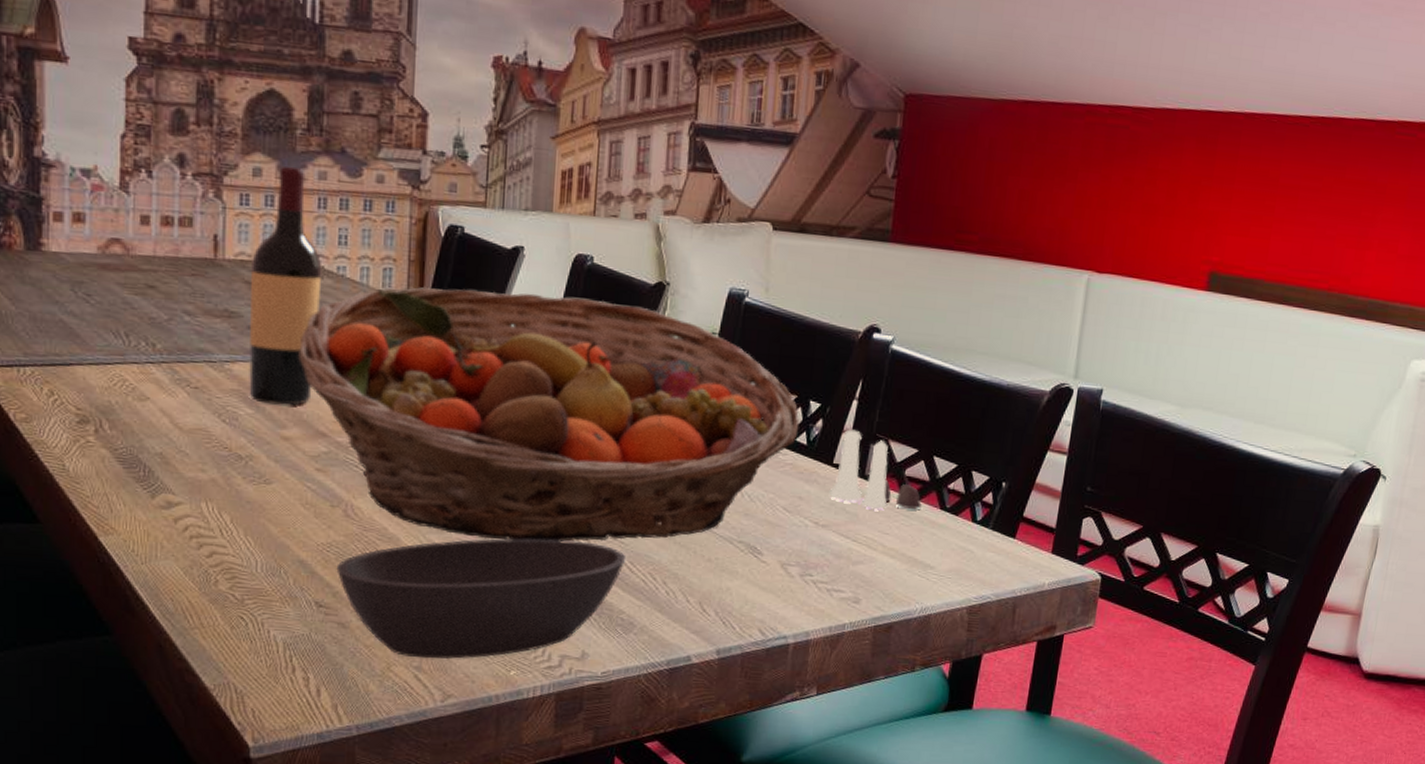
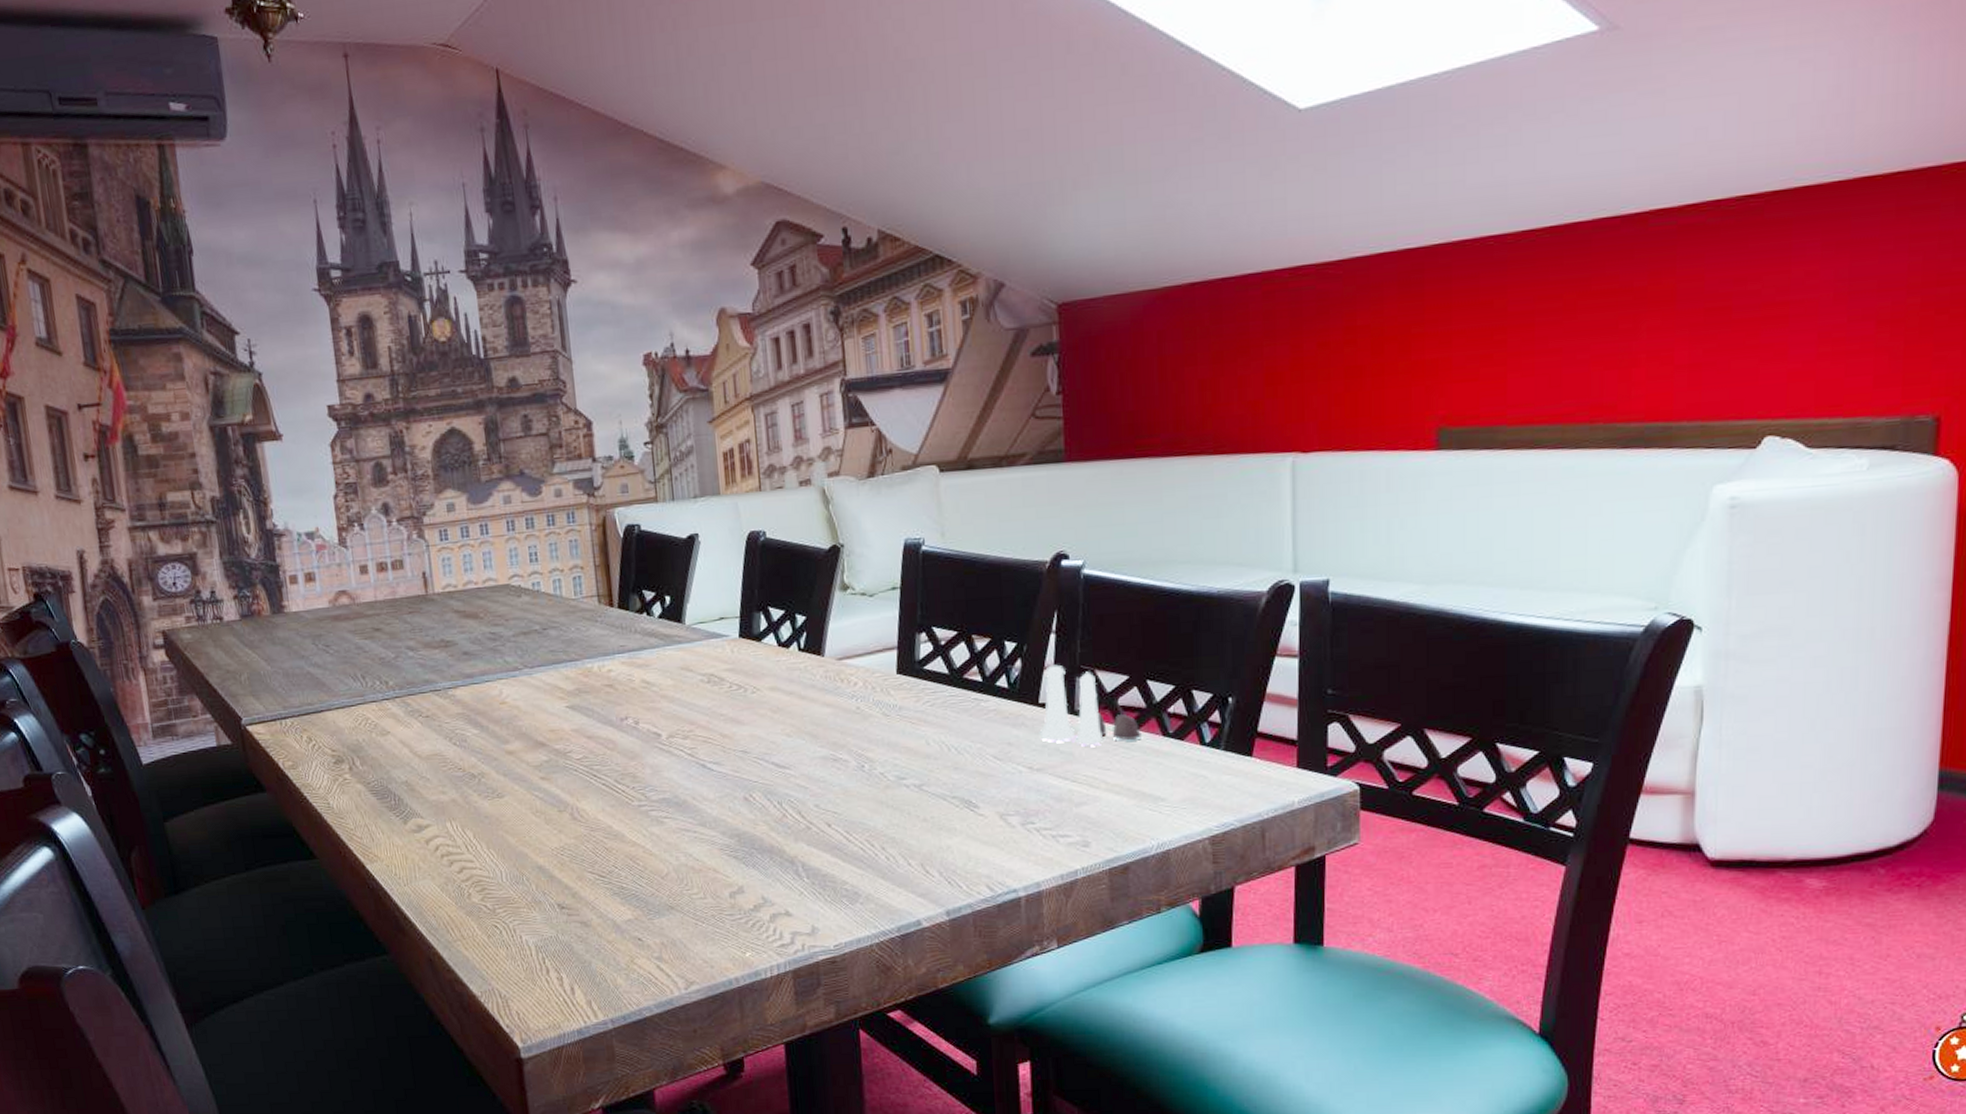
wine bottle: present [248,166,322,405] -> none [457,497,527,723]
fruit basket: present [298,286,800,542] -> none [509,573,997,825]
bowl: present [336,538,626,659] -> none [572,816,842,949]

